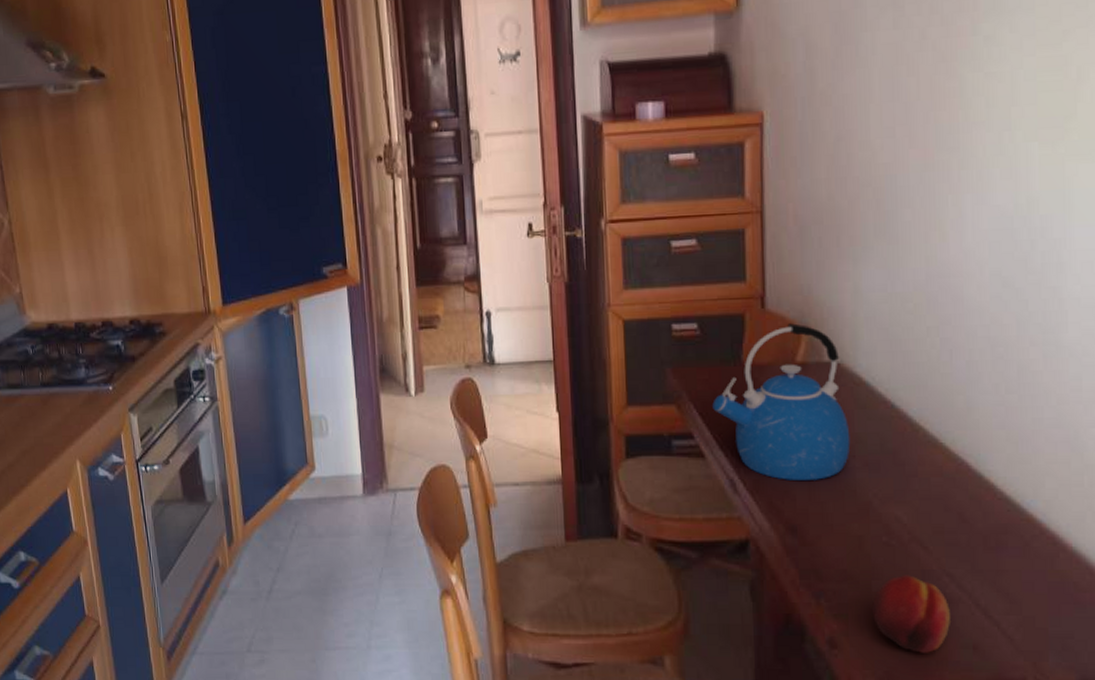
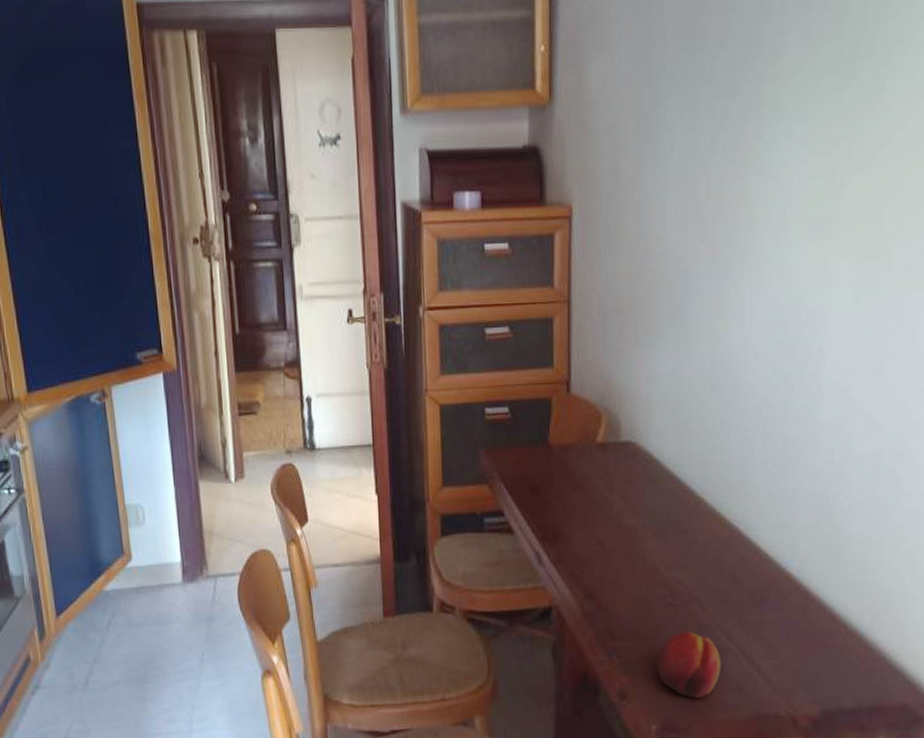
kettle: present [712,323,851,480] -> none [521,406,642,551]

